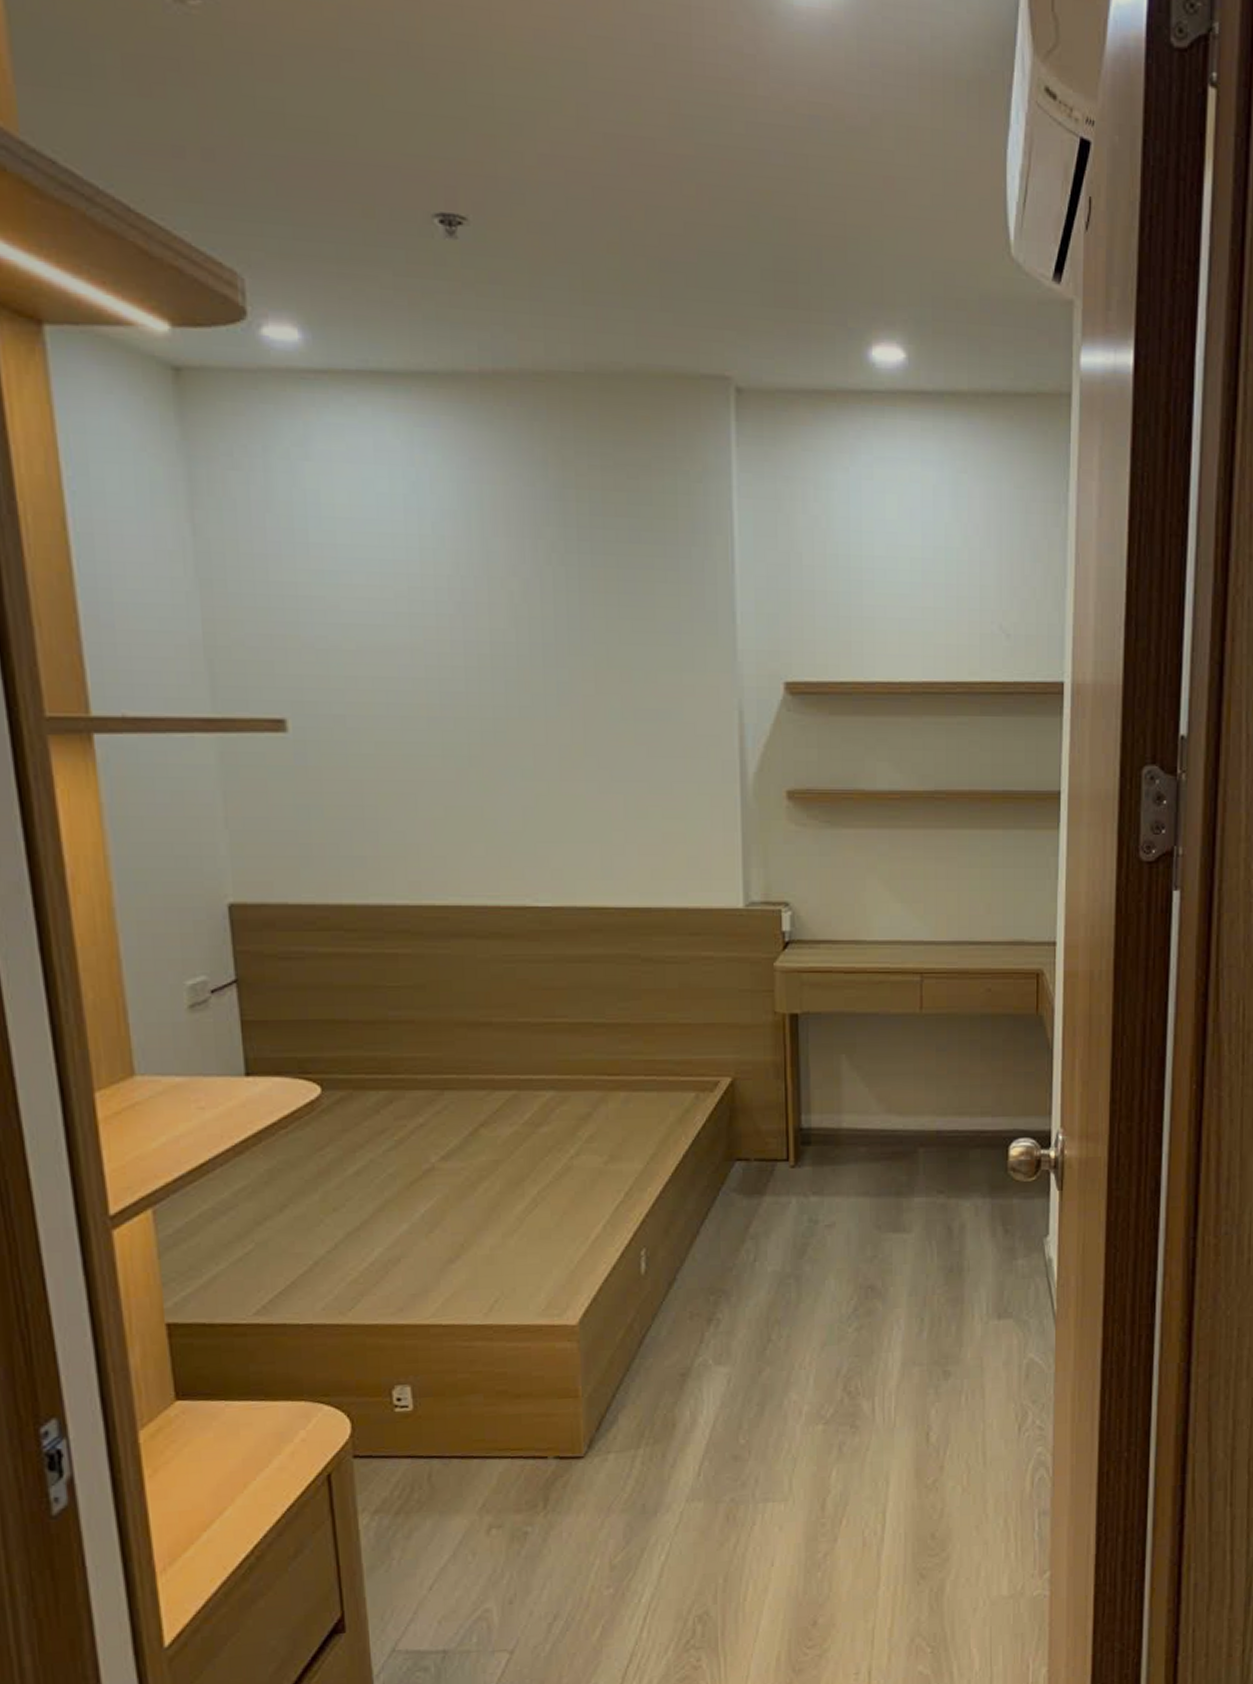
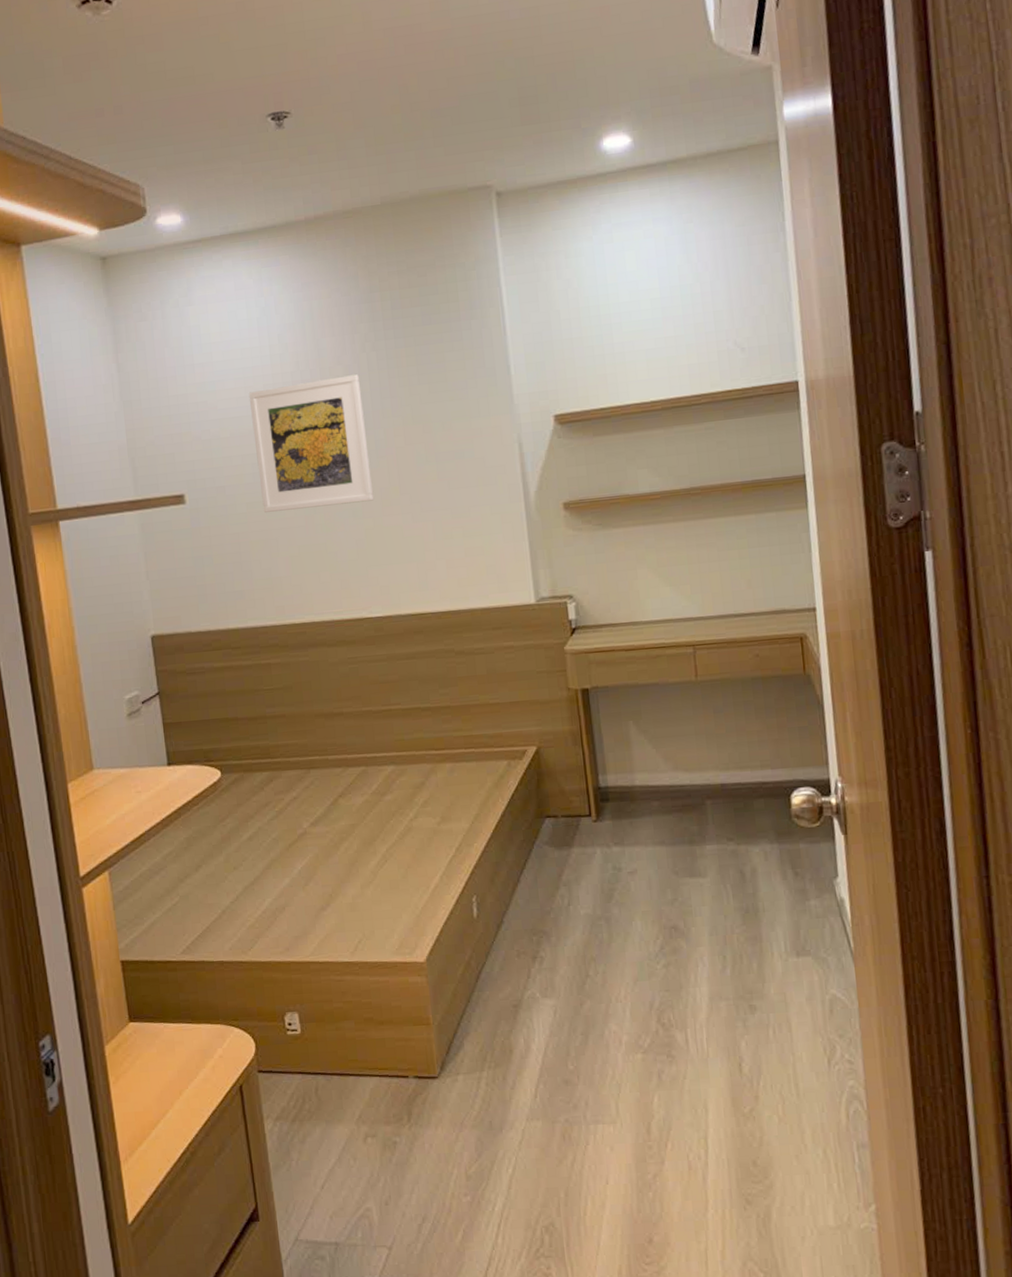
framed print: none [386,592,551,760] -> present [248,374,374,513]

